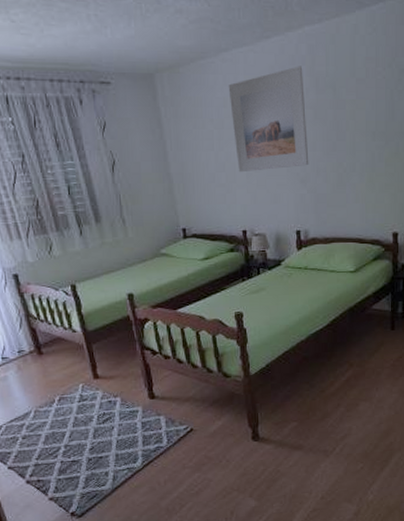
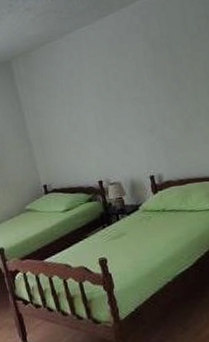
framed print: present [228,66,309,173] -> none [74,33,155,130]

